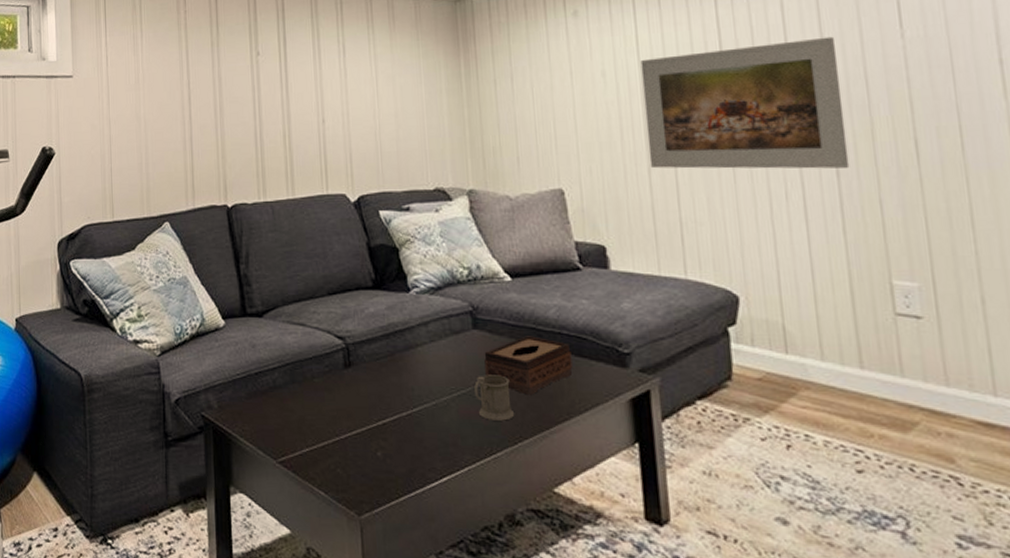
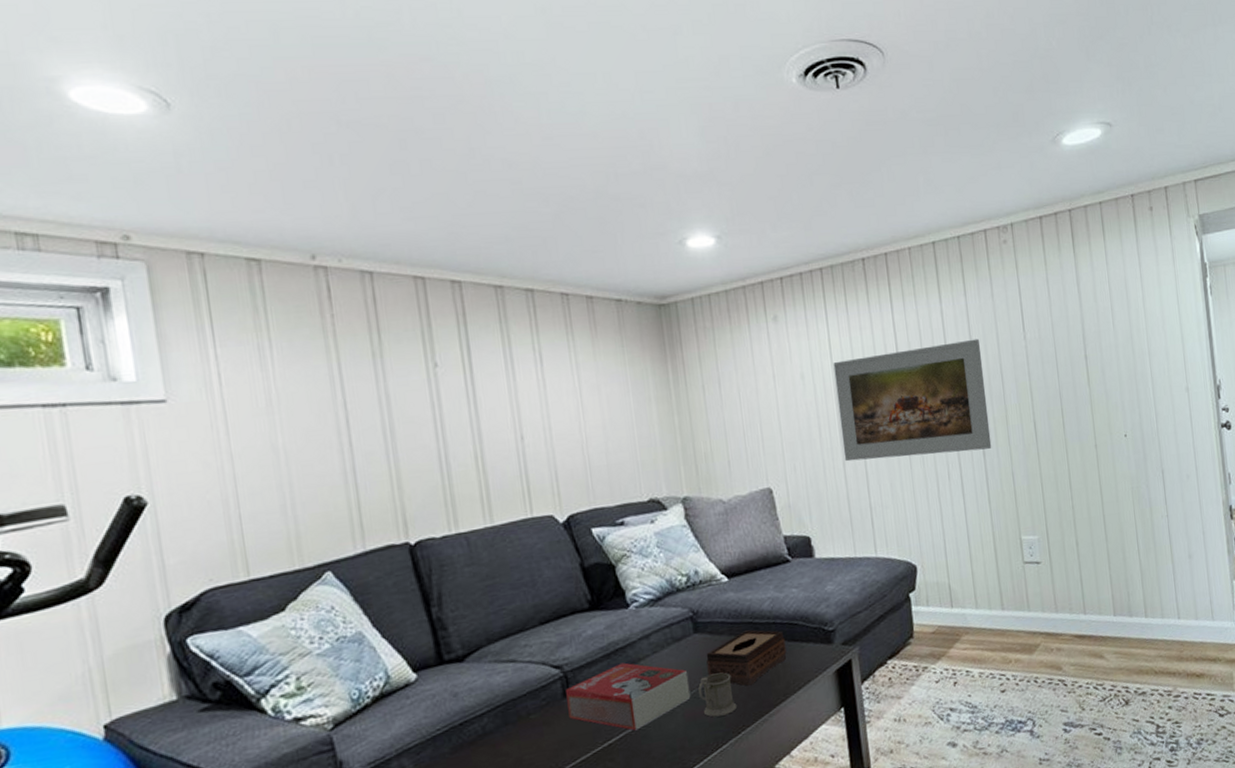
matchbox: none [347,345,466,416] -> present [566,662,691,731]

